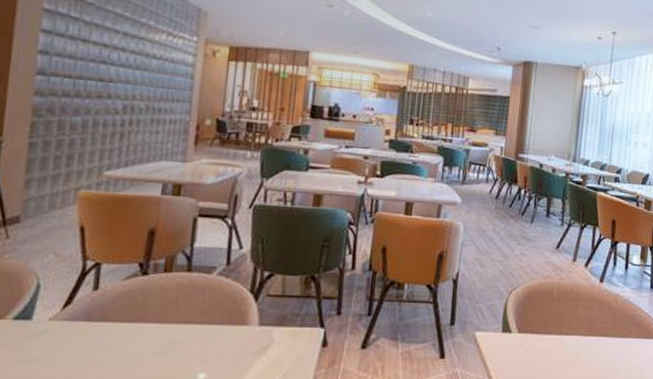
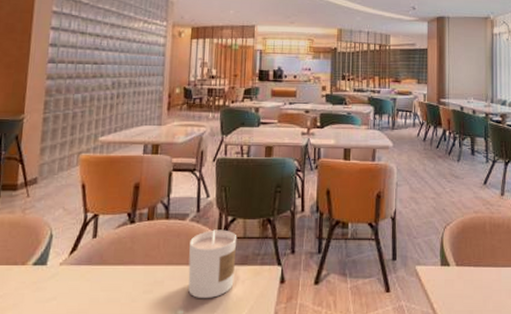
candle: none [212,286,274,363] -> present [188,229,237,299]

